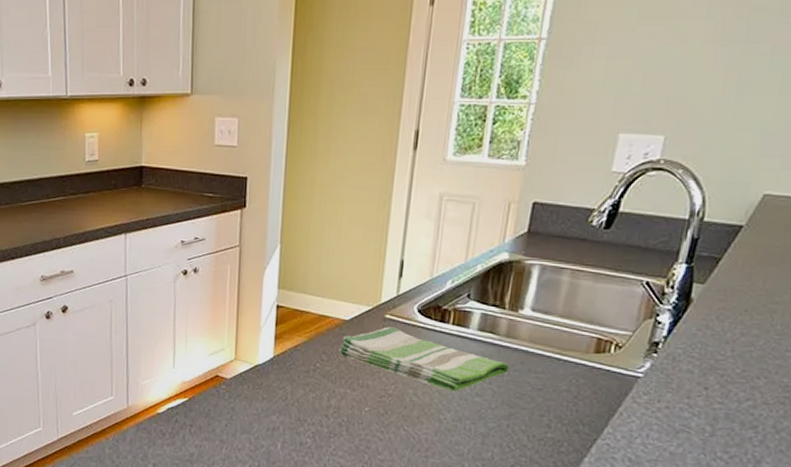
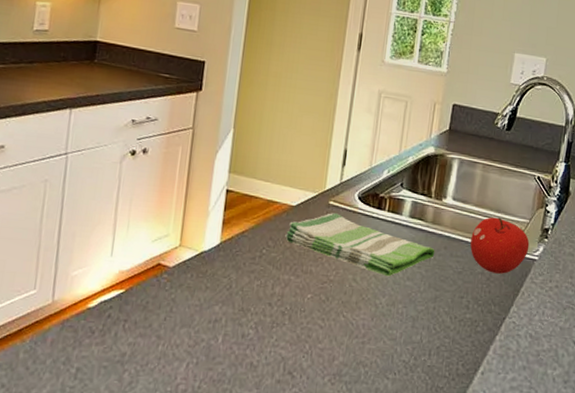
fruit: none [553,329,632,392] -> present [470,217,530,274]

